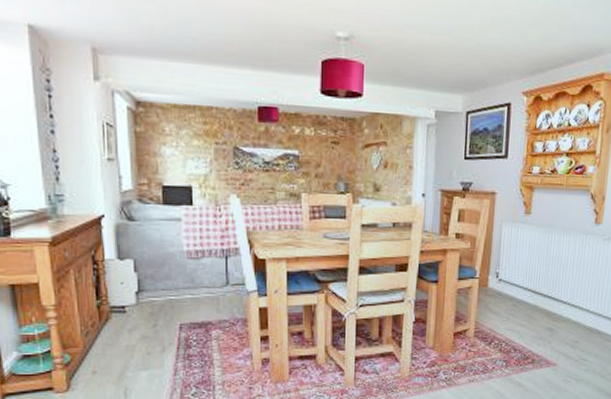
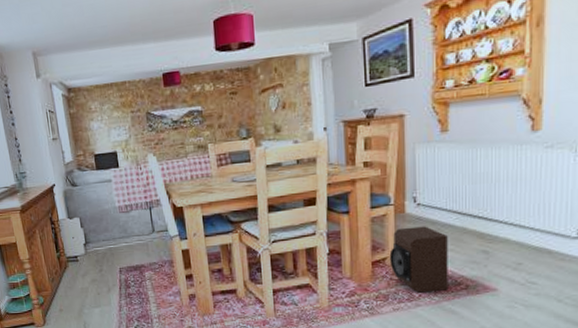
speaker: none [470,301,522,365] -> present [389,226,448,293]

